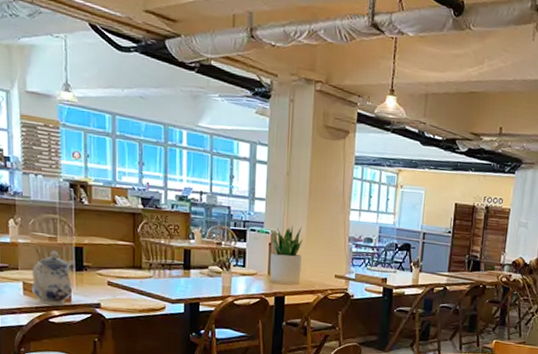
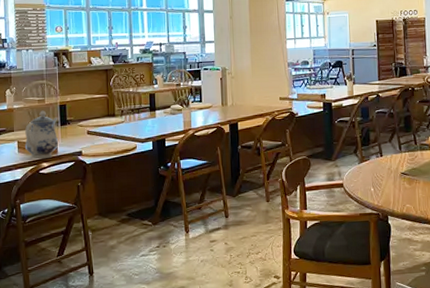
planter: present [270,225,303,286] -> none [222,60,250,113]

